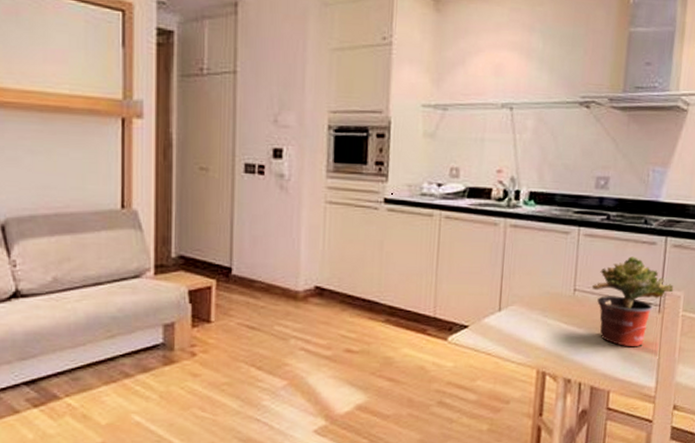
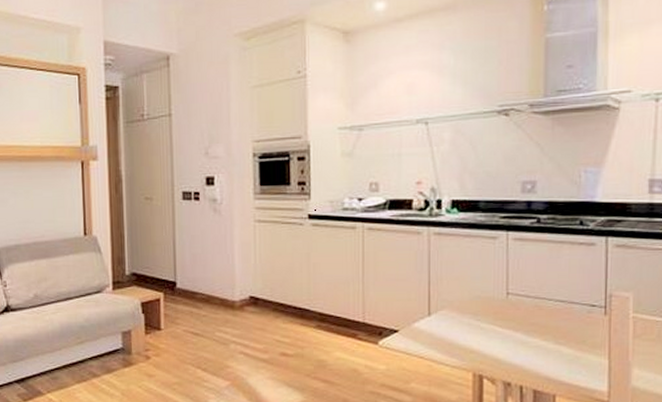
potted plant: present [591,256,674,347] -> none [525,258,621,351]

